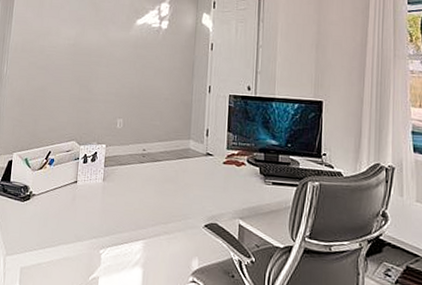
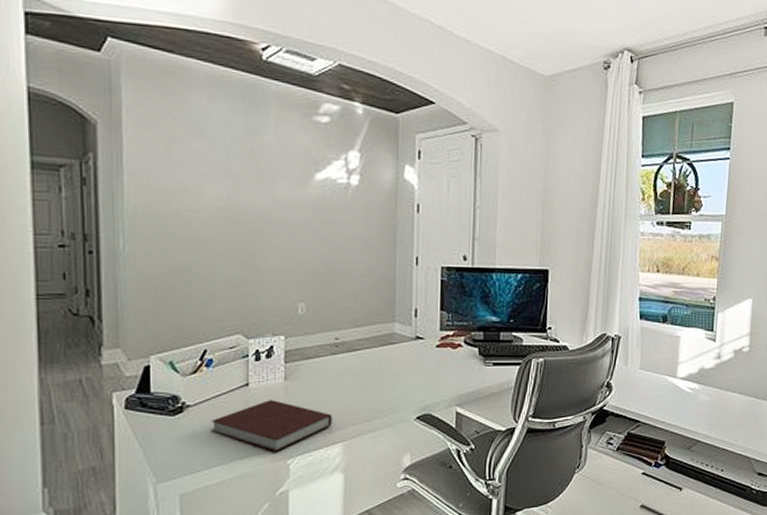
notebook: none [47,196,137,242] -> present [211,400,332,453]

